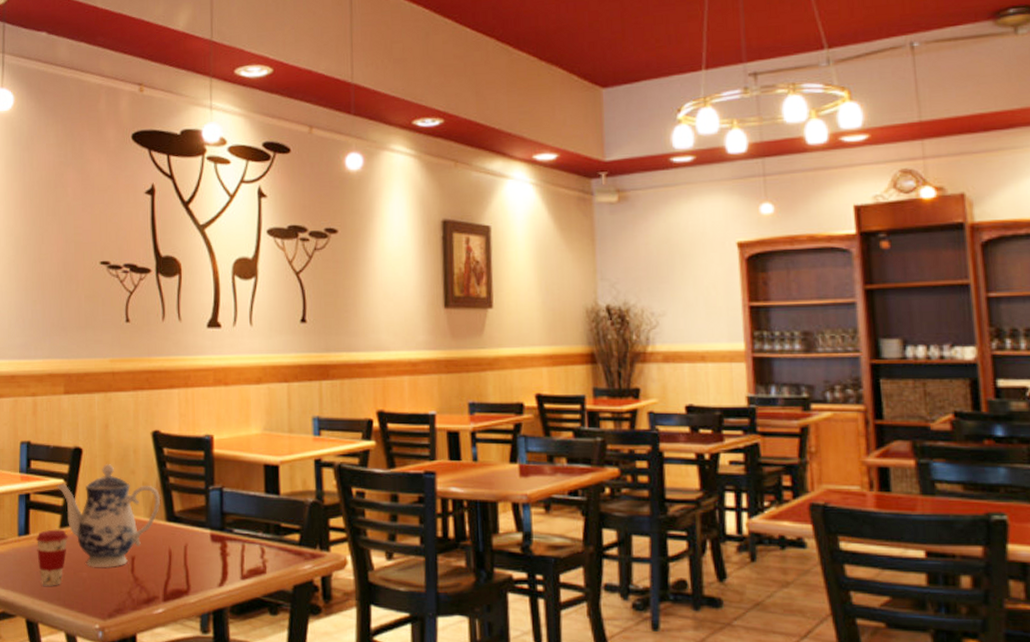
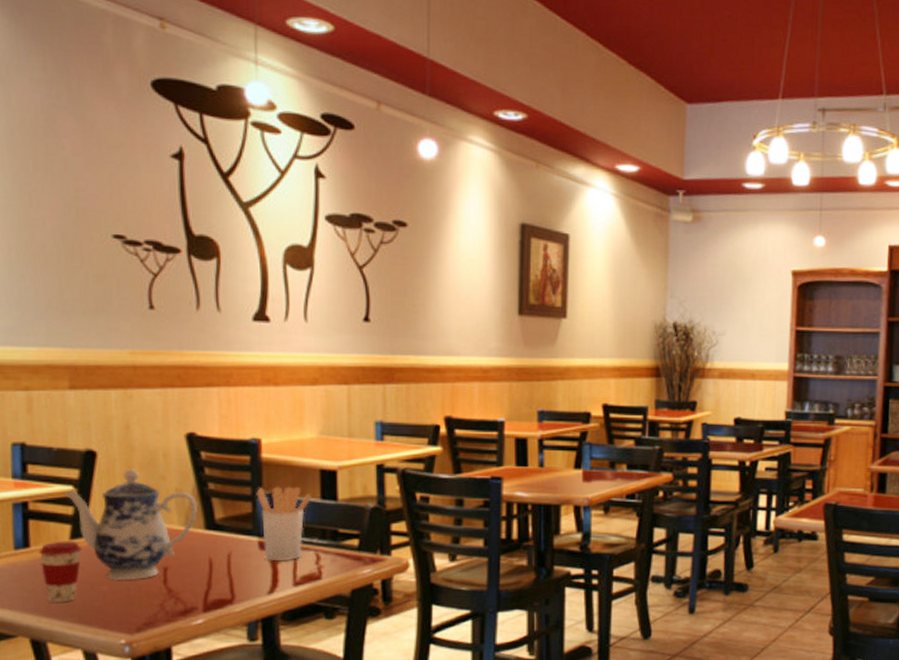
utensil holder: none [209,480,257,554] -> present [256,486,311,562]

